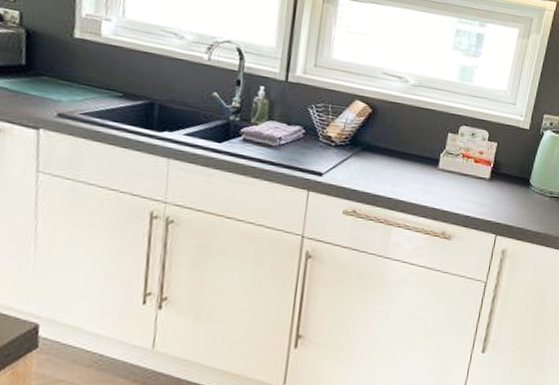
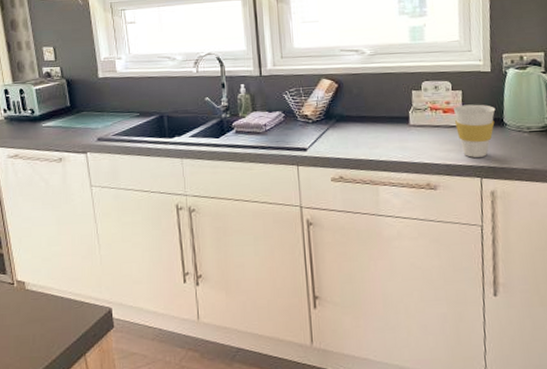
cup: none [483,157,525,214] -> present [453,104,496,158]

